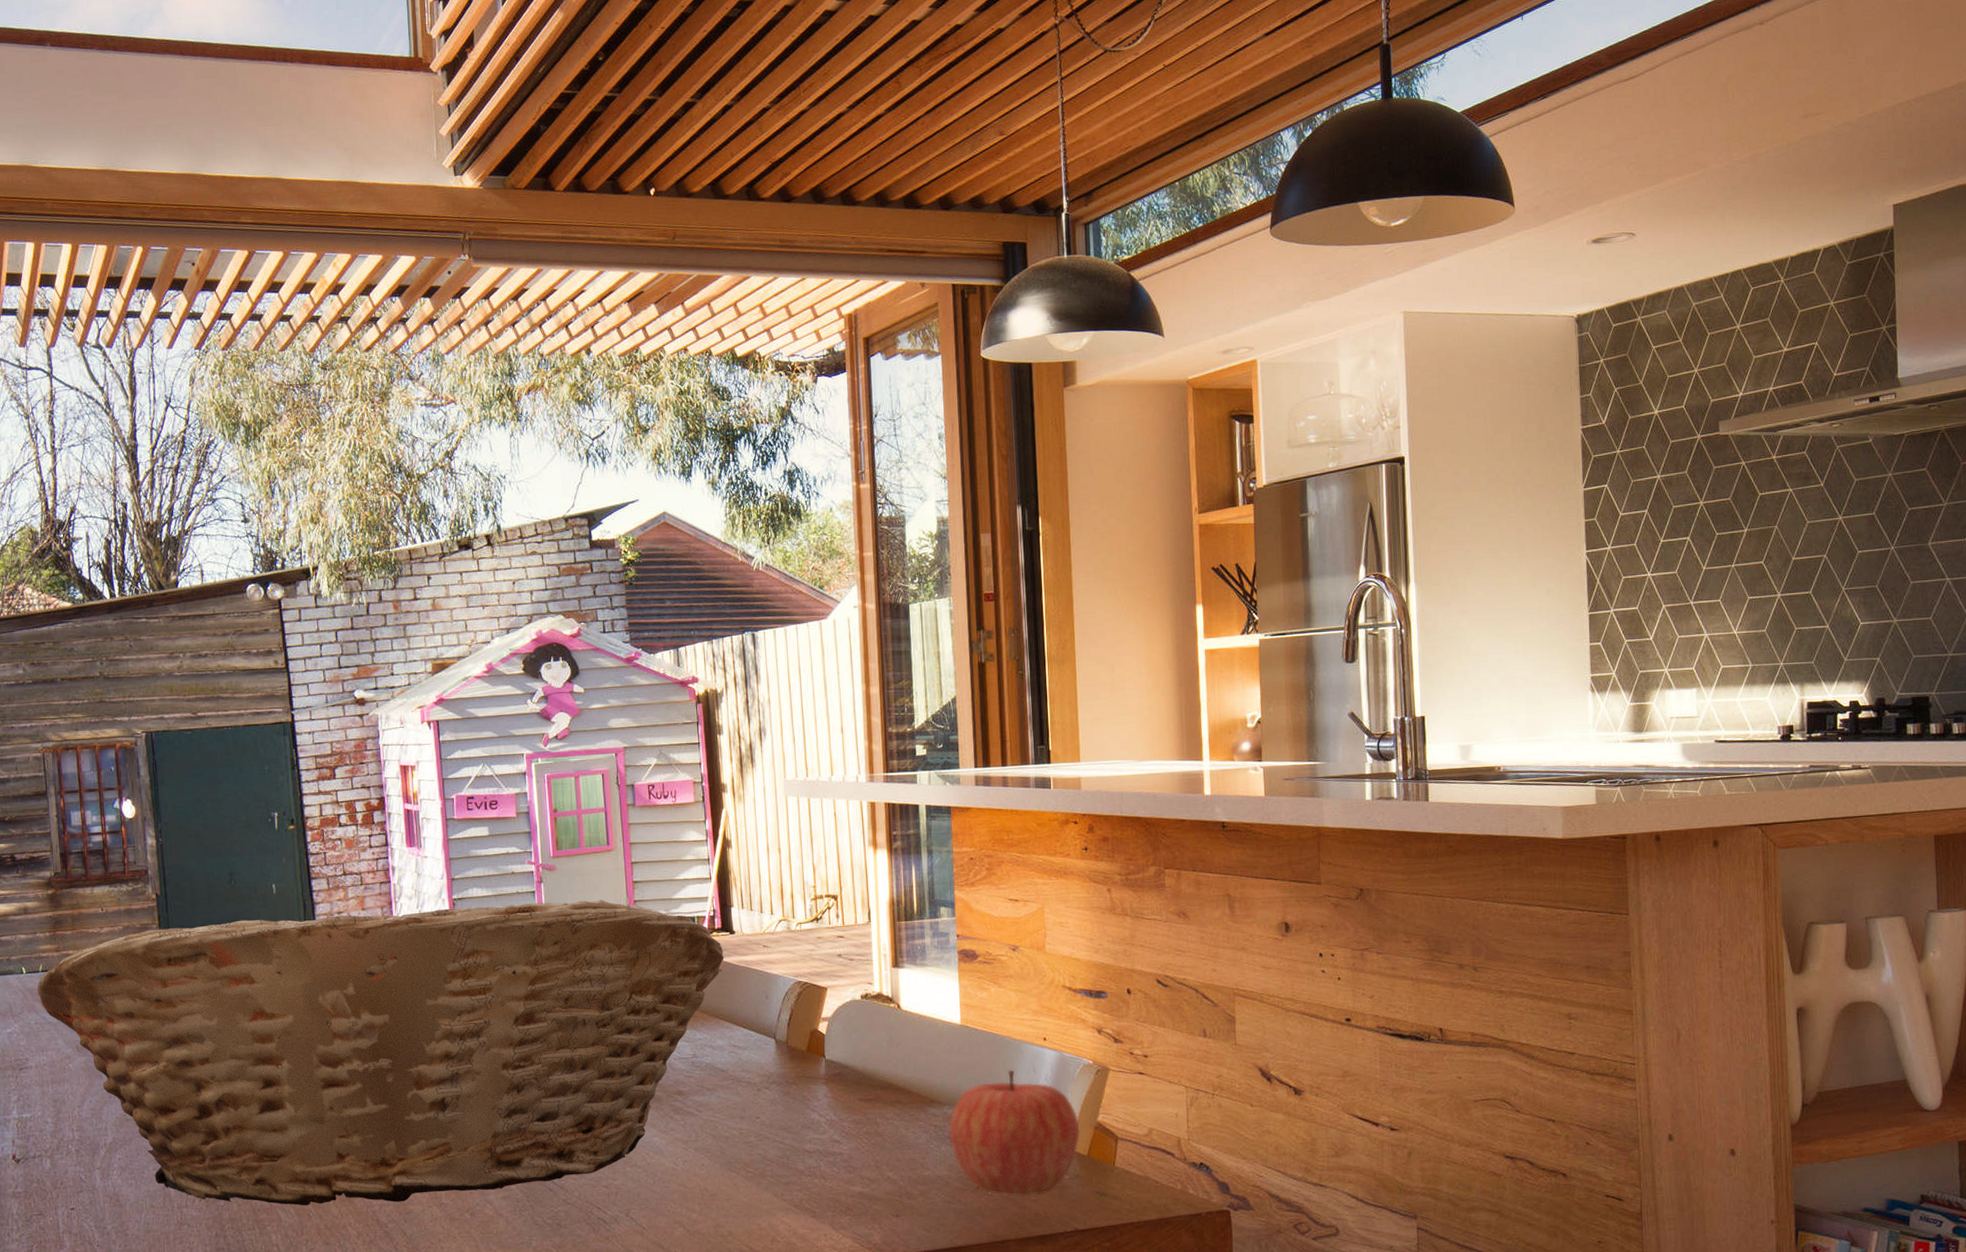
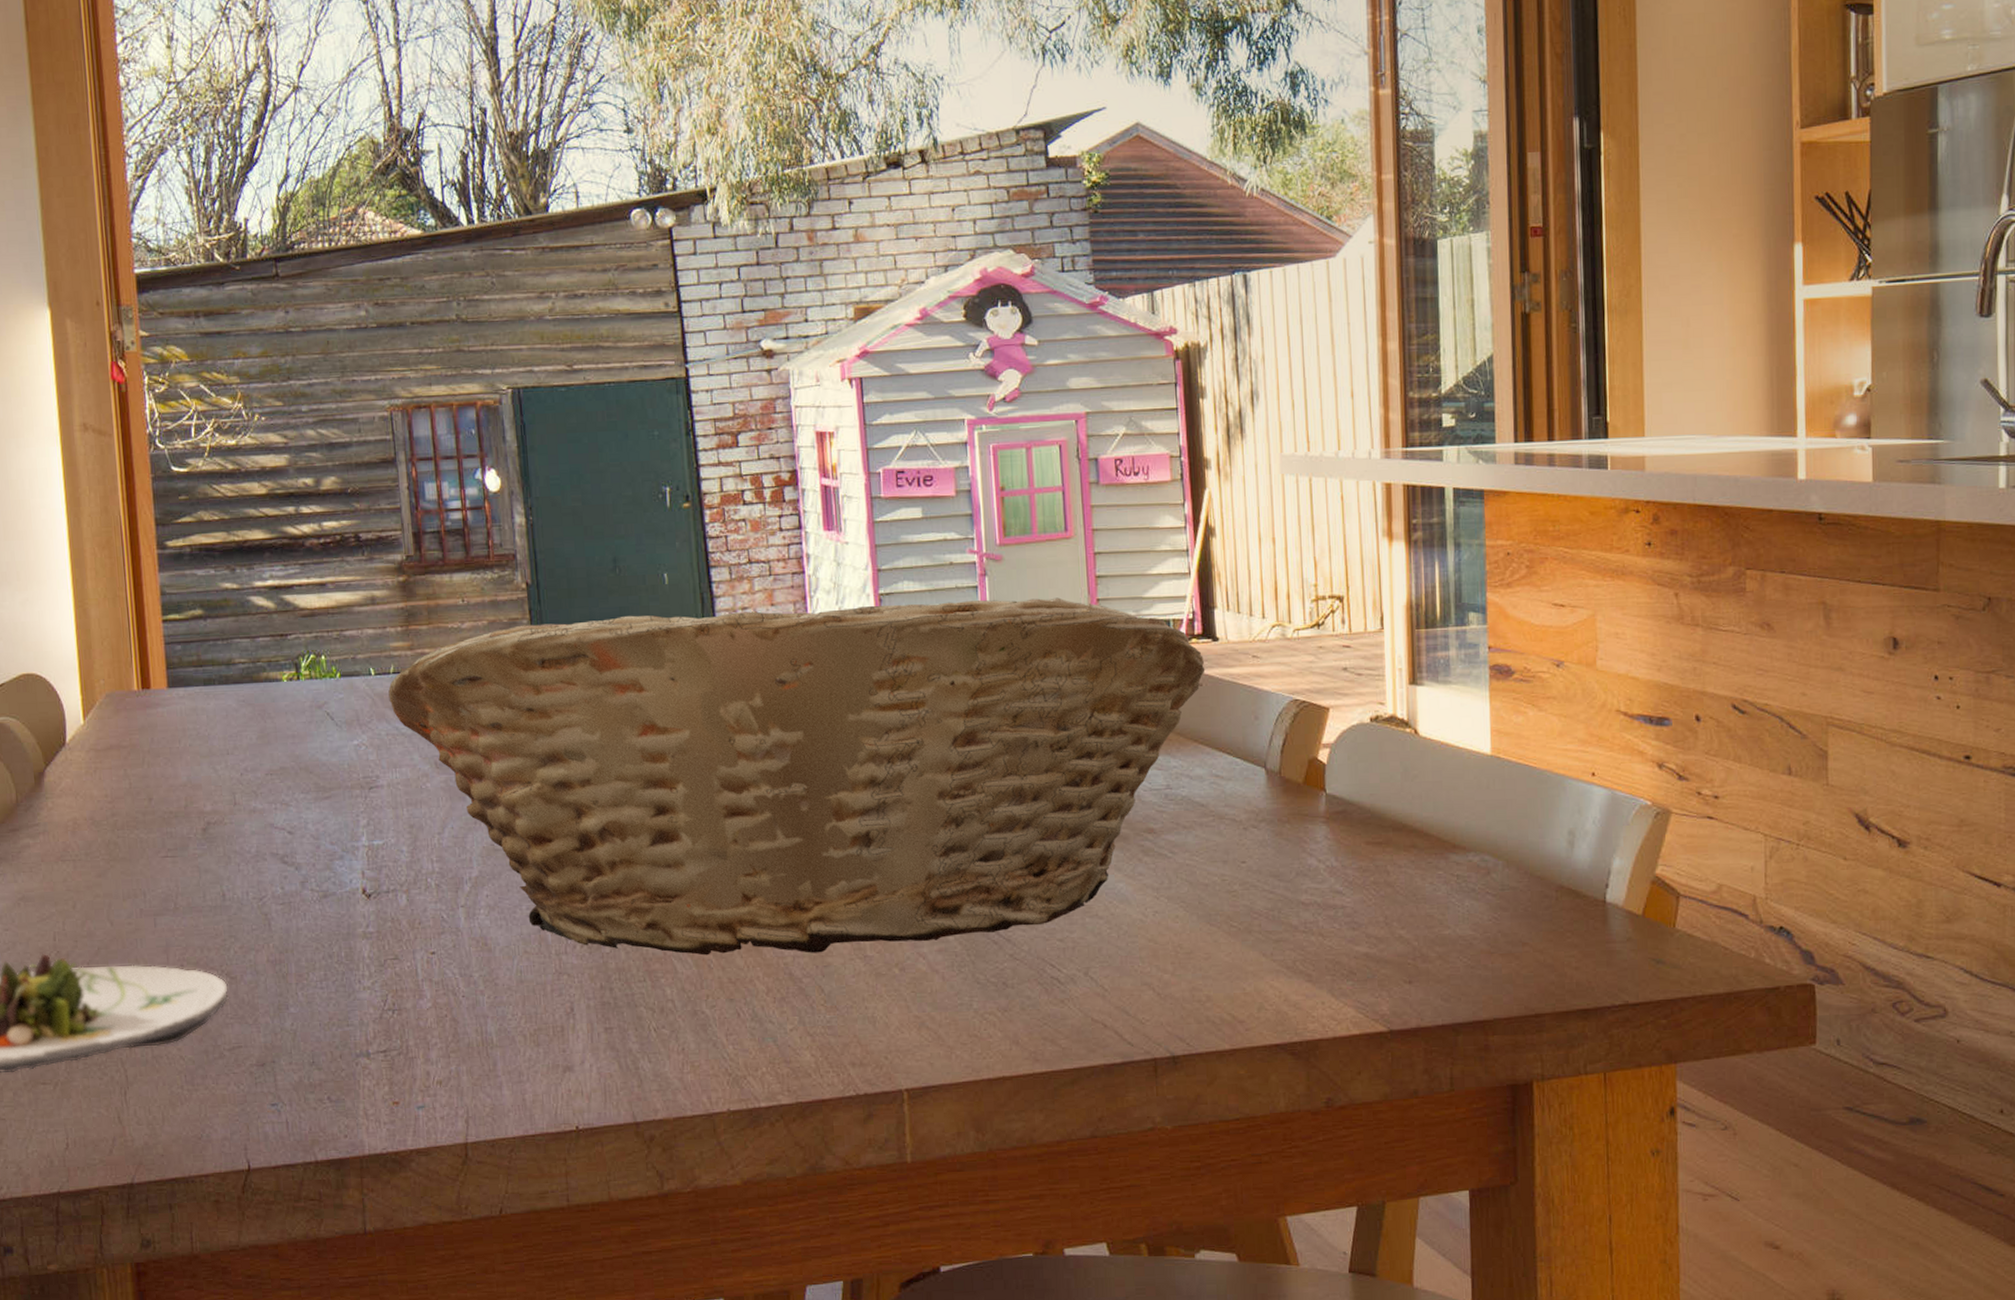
apple: present [948,1070,1080,1197] -> none [1474,810,1633,963]

